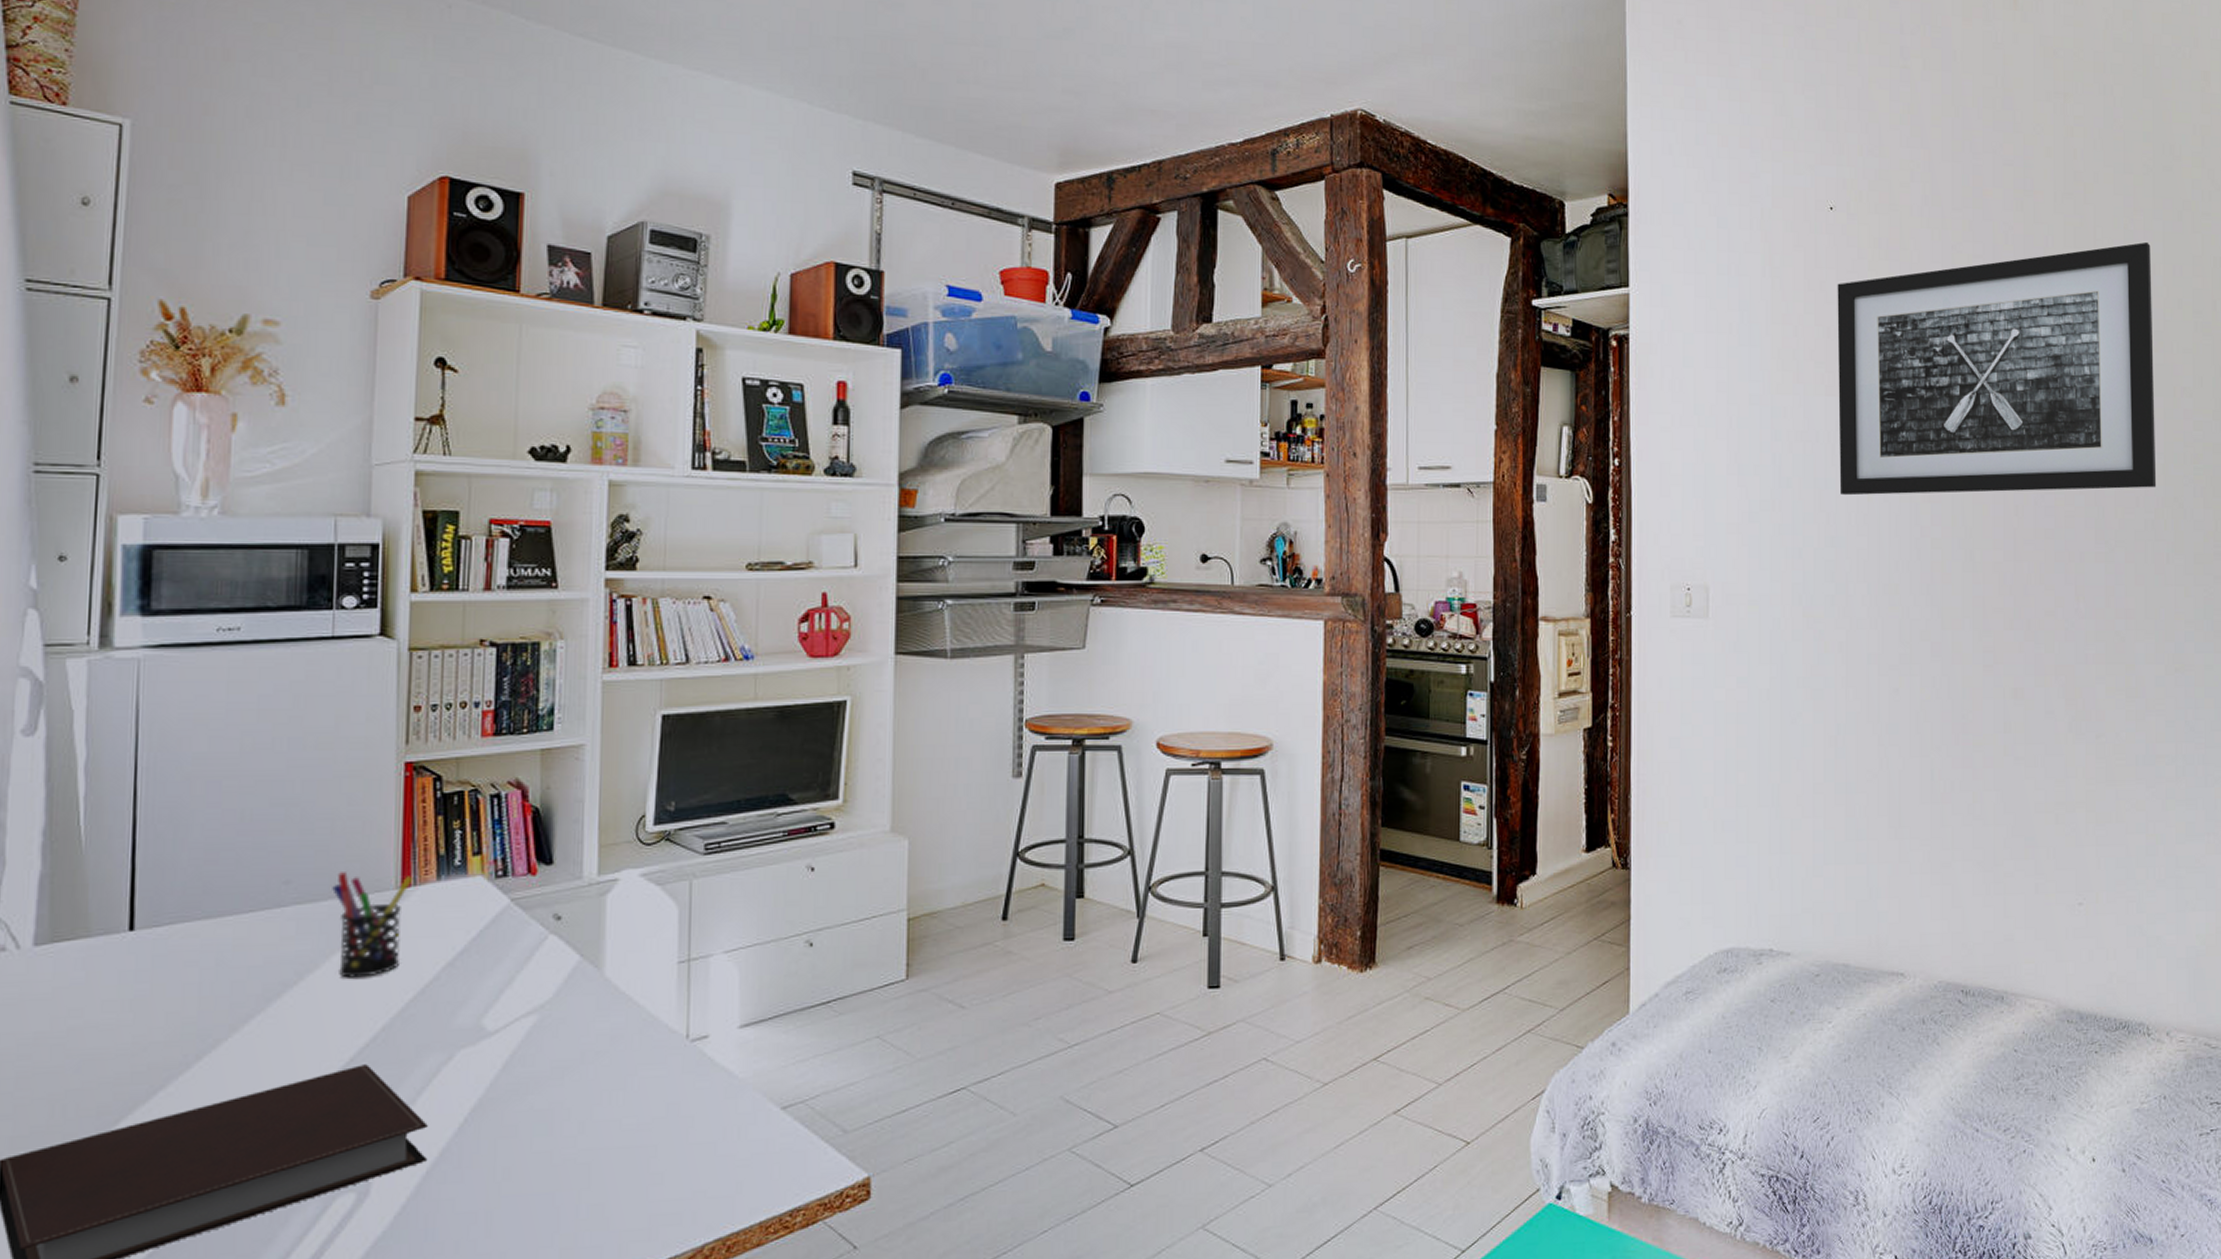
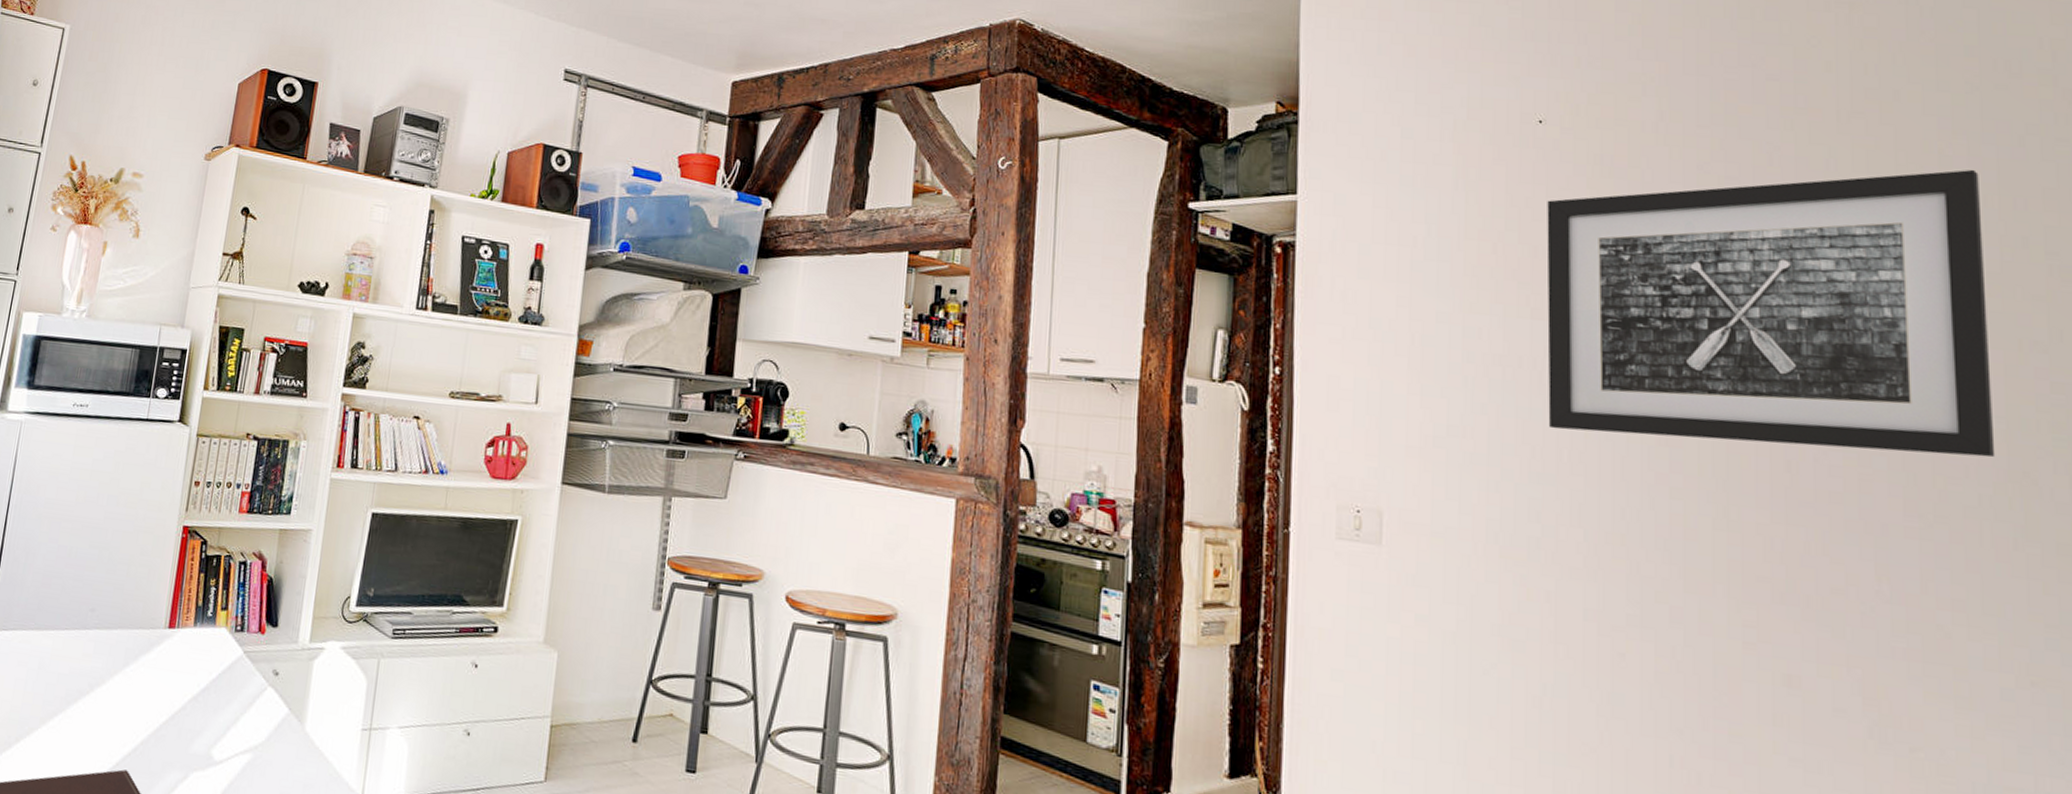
pen holder: present [332,872,413,978] -> none [117,608,178,697]

